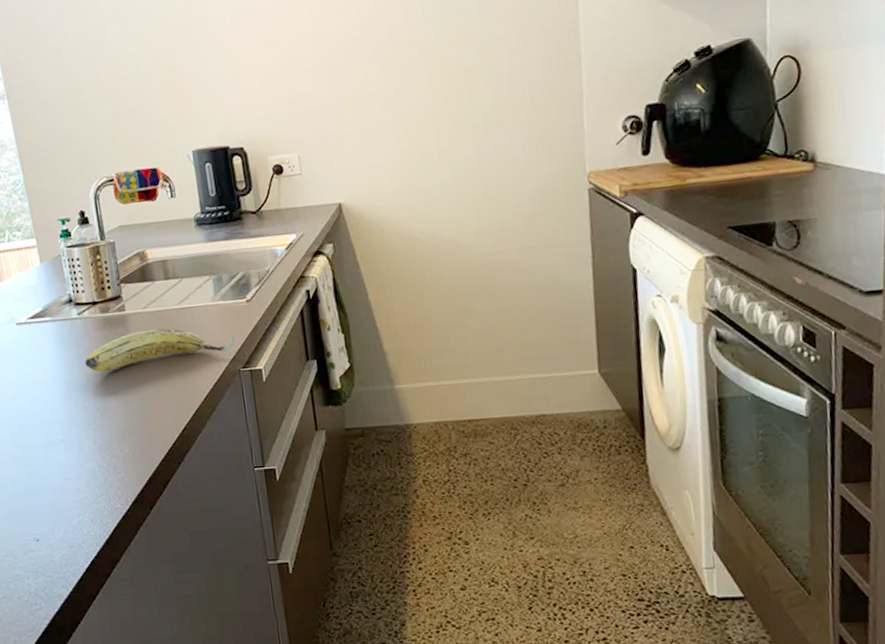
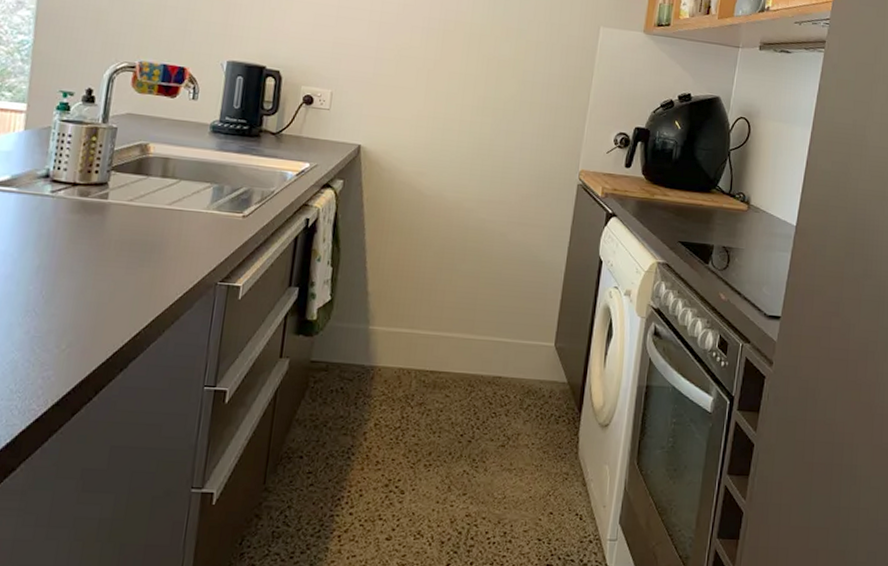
fruit: present [85,328,235,373] -> none [43,223,220,262]

